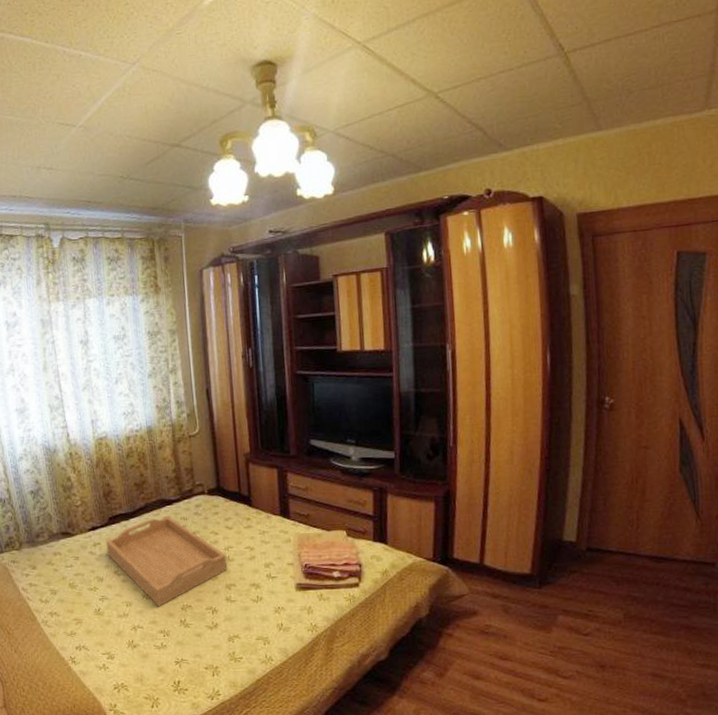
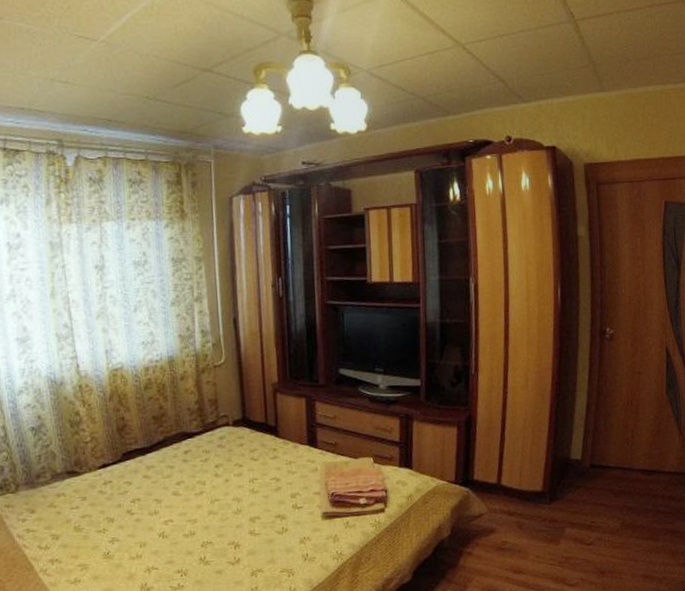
serving tray: present [106,515,228,607] -> none [118,449,252,546]

